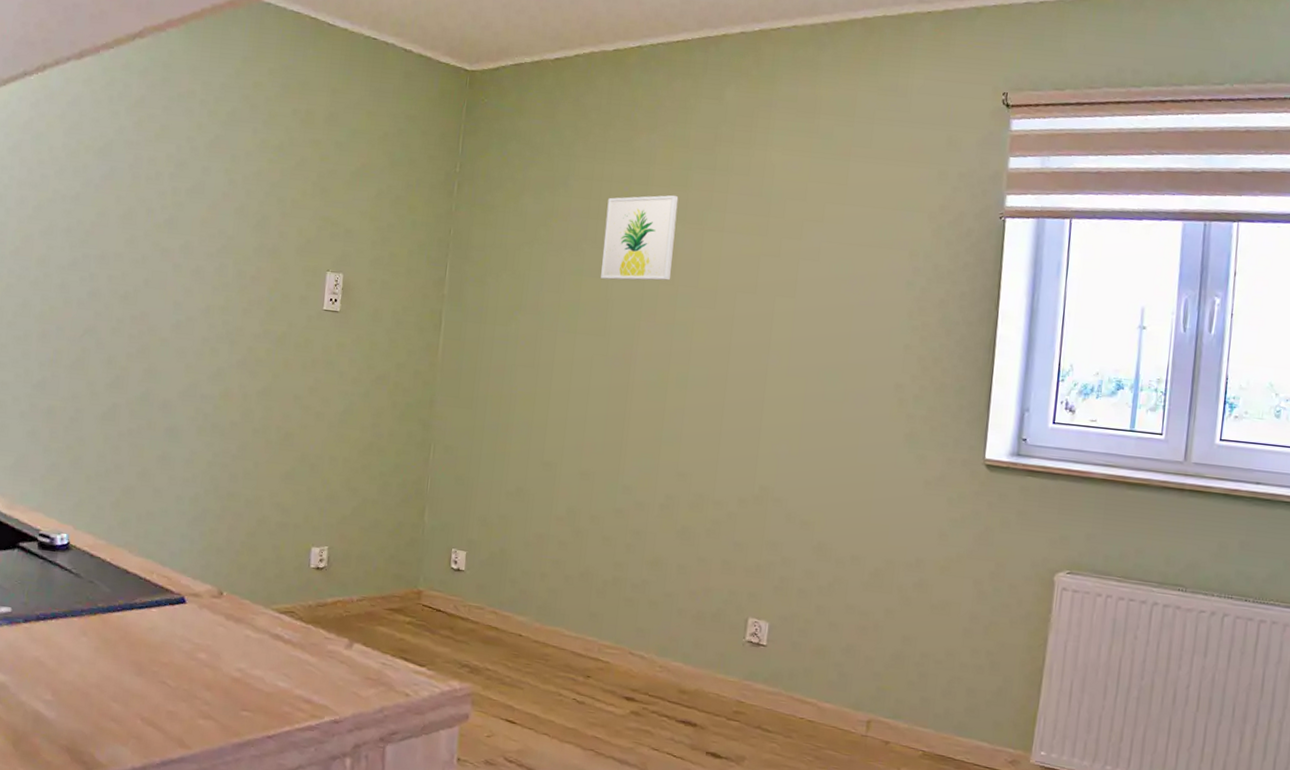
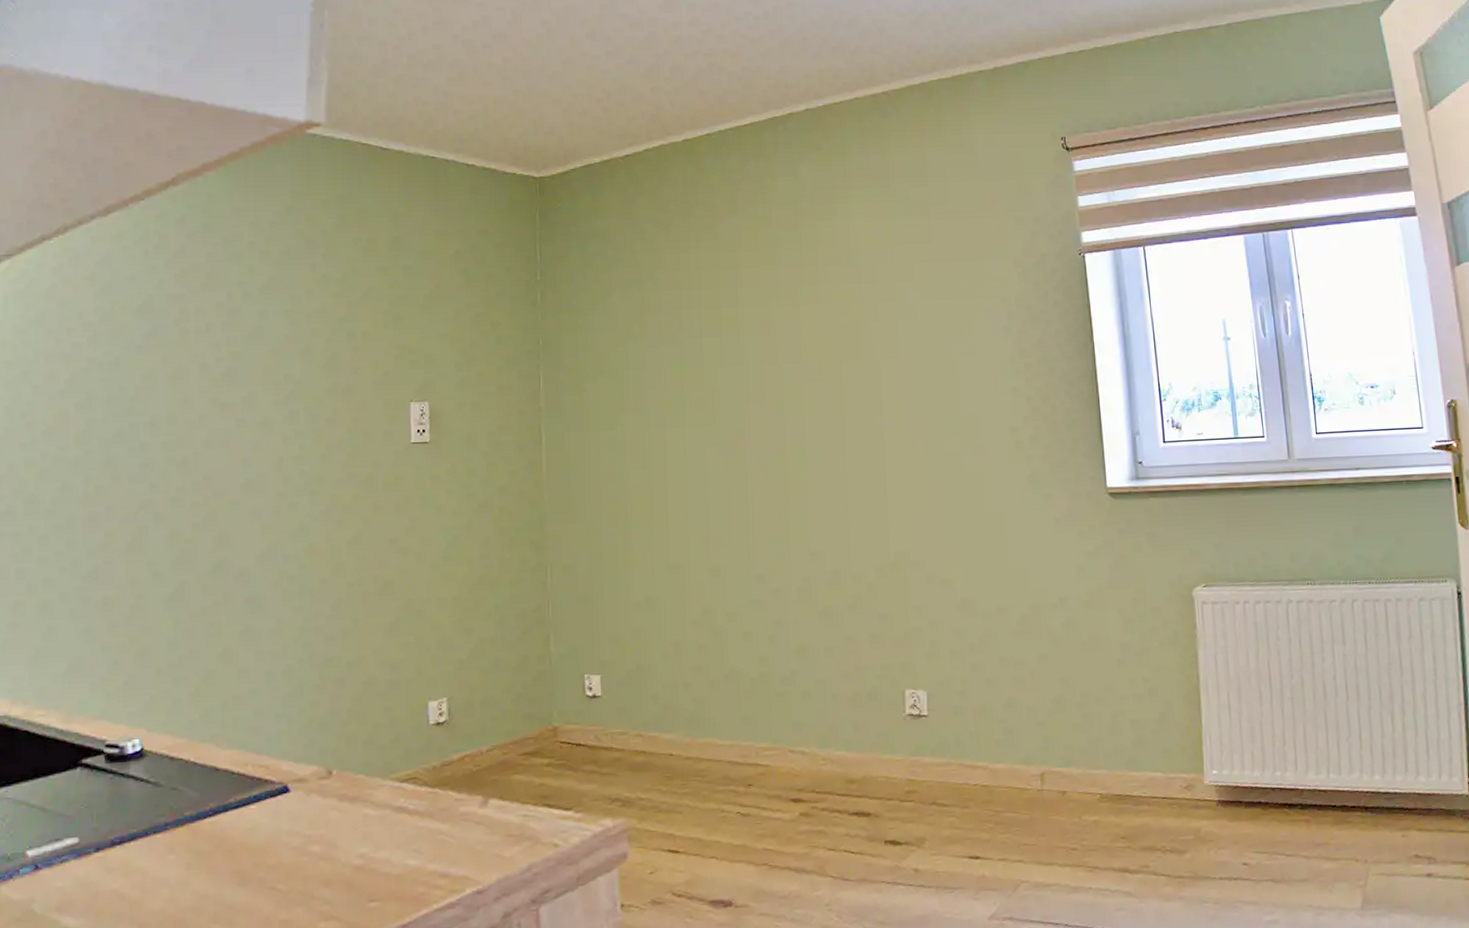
wall art: present [601,195,679,281] -> none [698,274,773,367]

